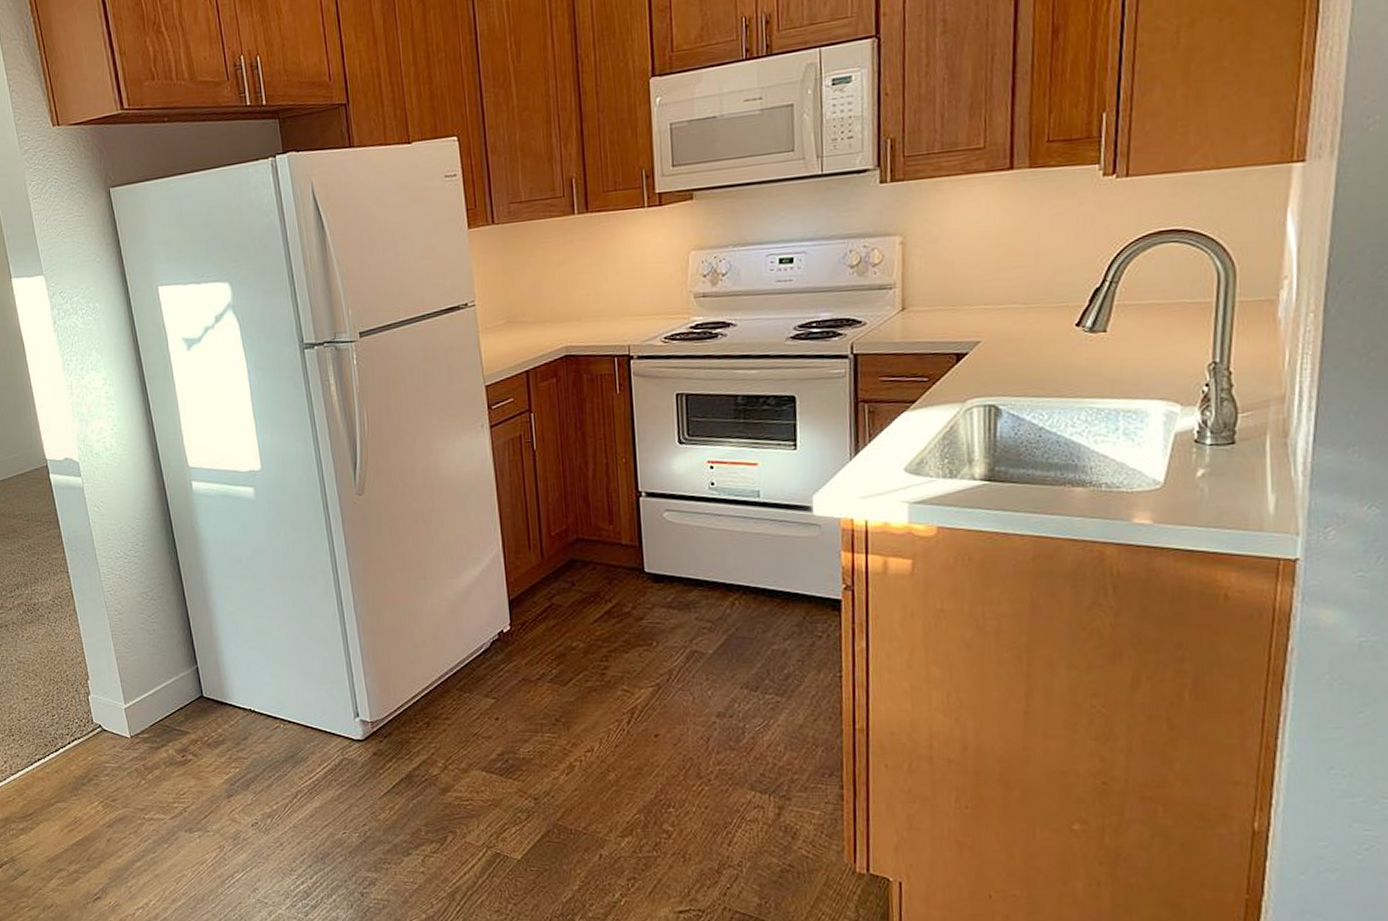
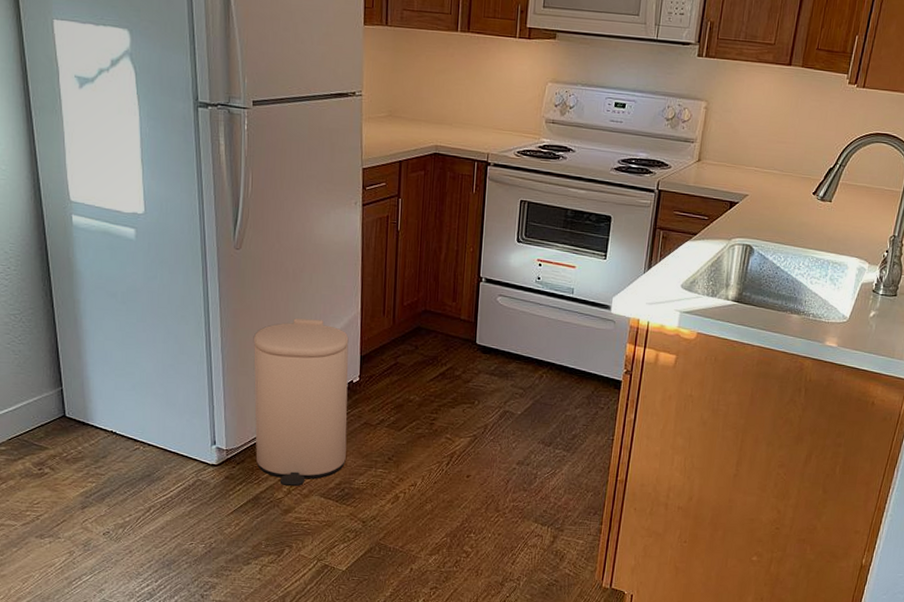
pedal bin: none [388,563,506,761] -> present [254,318,349,487]

